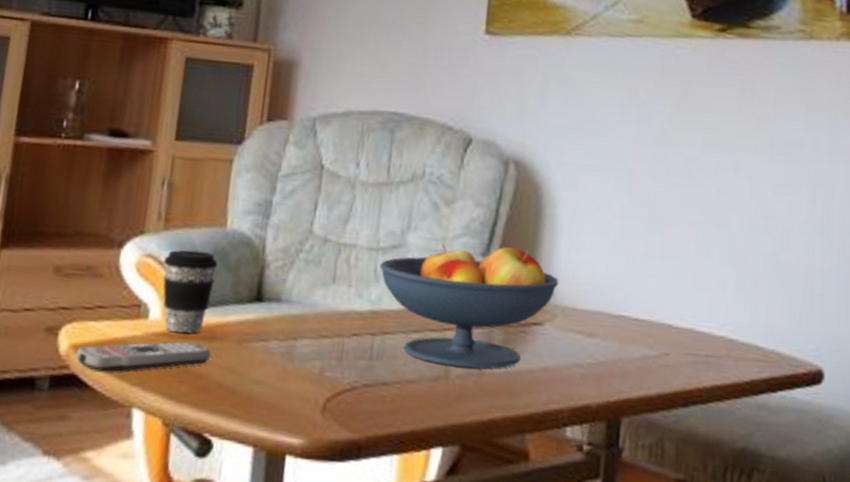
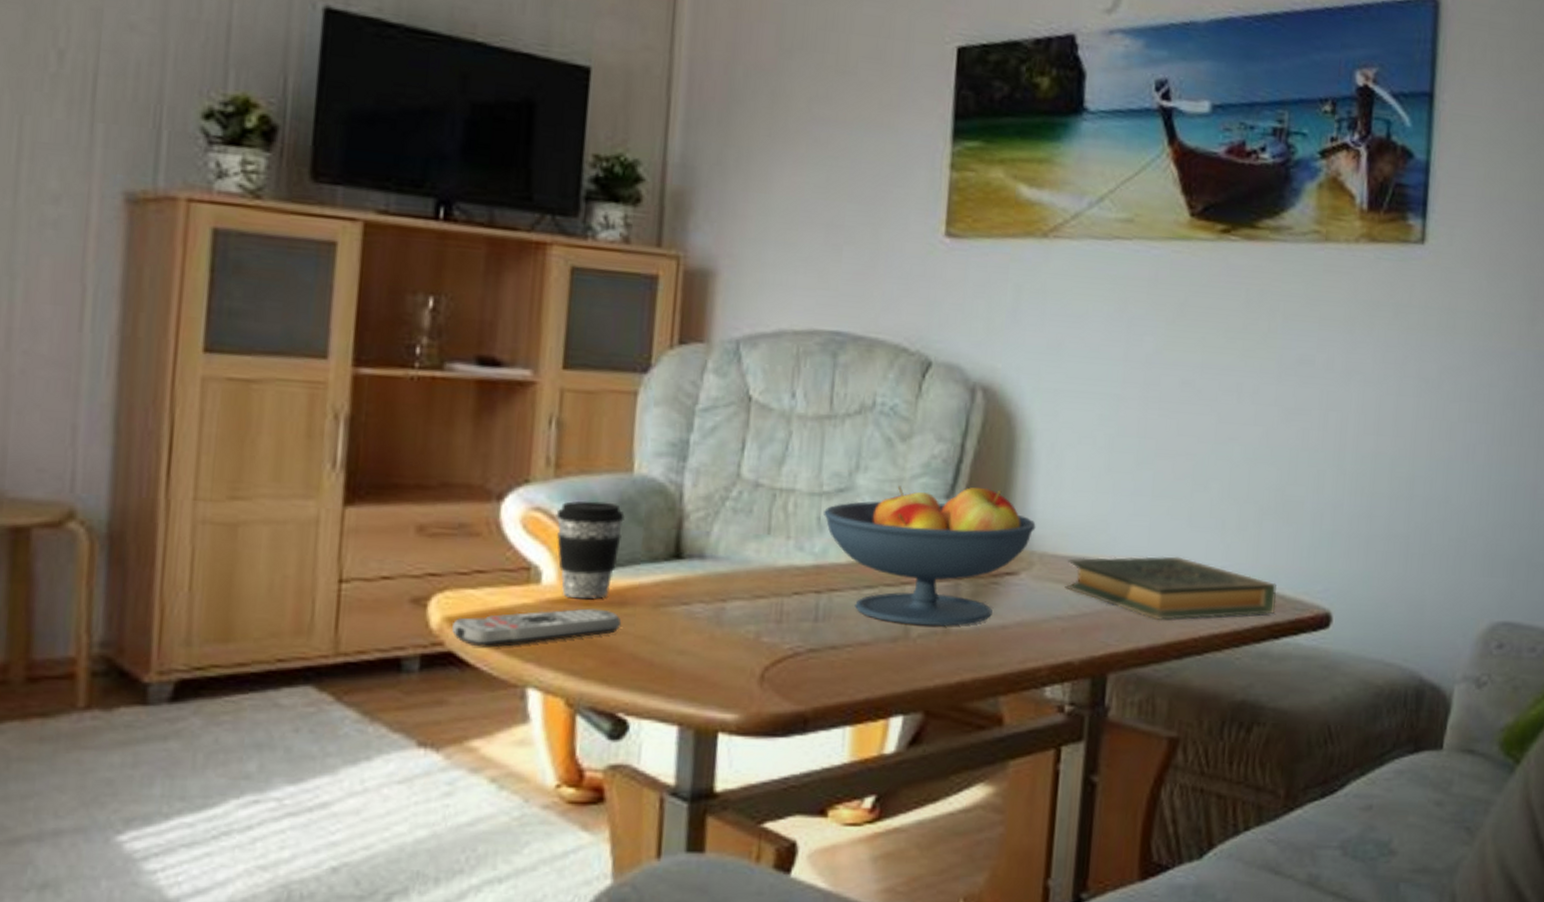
hardback book: none [584,312,773,371] -> present [1064,556,1277,621]

